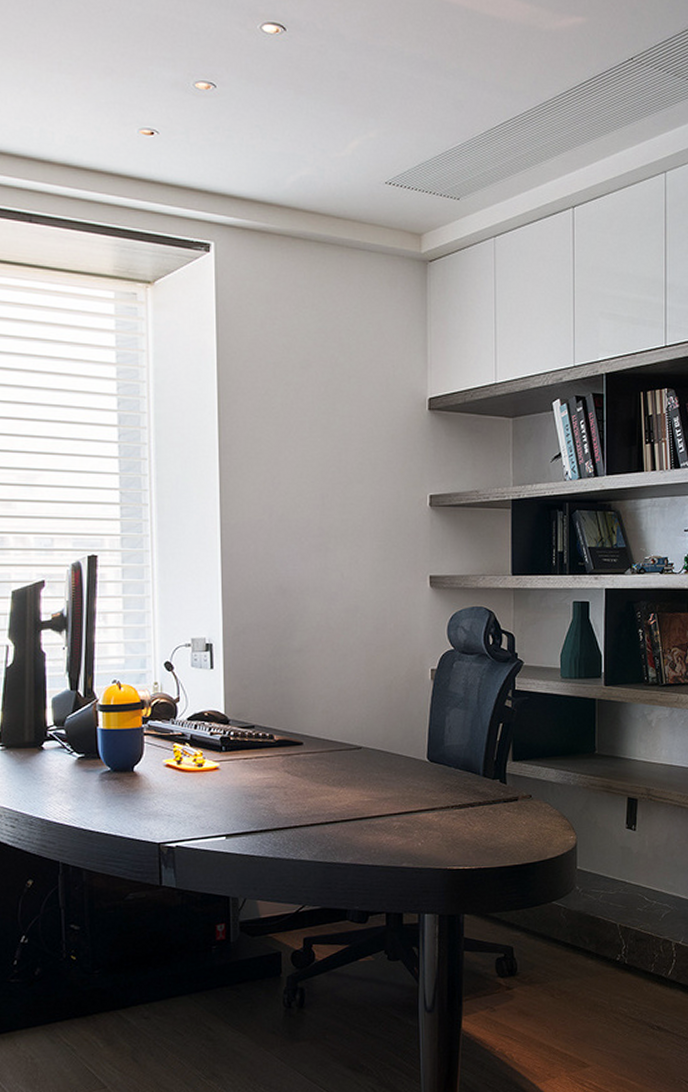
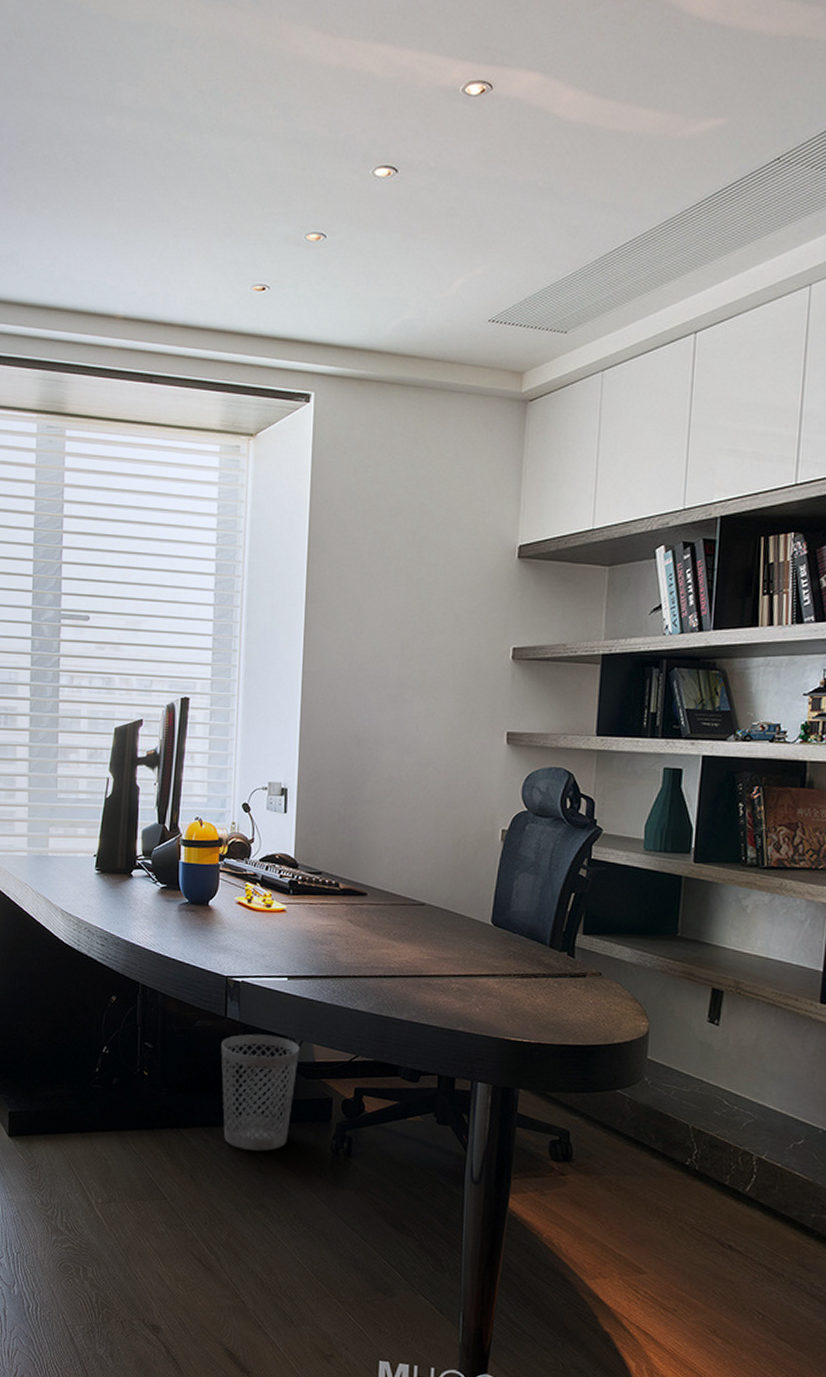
wastebasket: none [158,897,243,1020] -> present [221,1034,299,1151]

